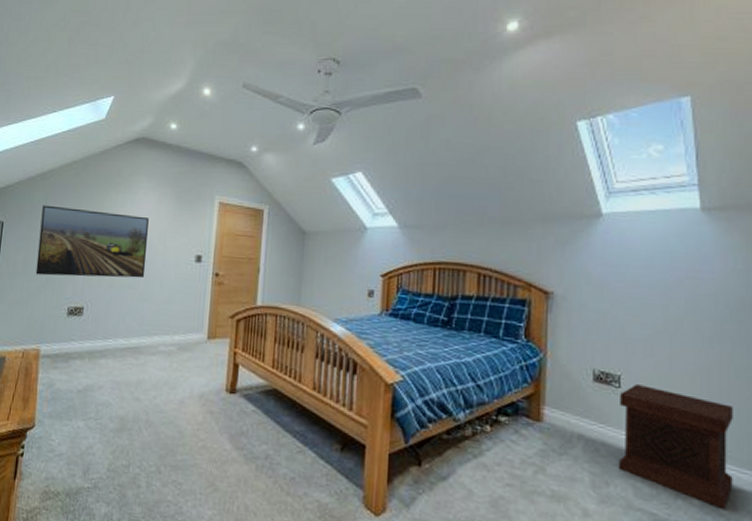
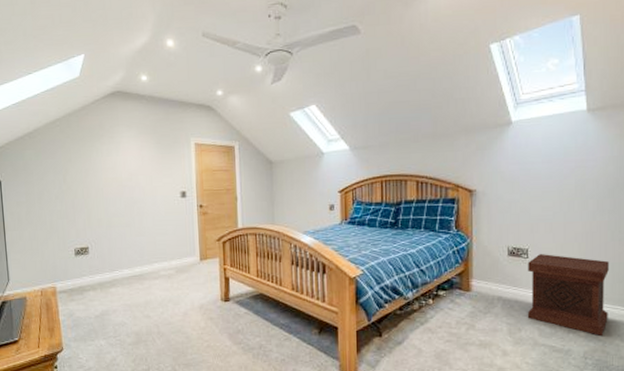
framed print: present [35,205,149,278] -> none [35,161,138,224]

